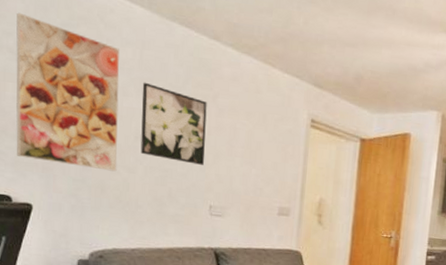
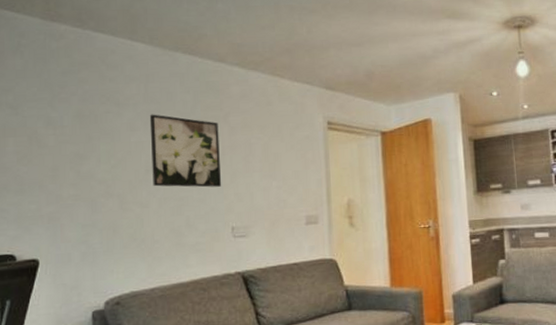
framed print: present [16,12,120,172] -> none [15,68,129,212]

